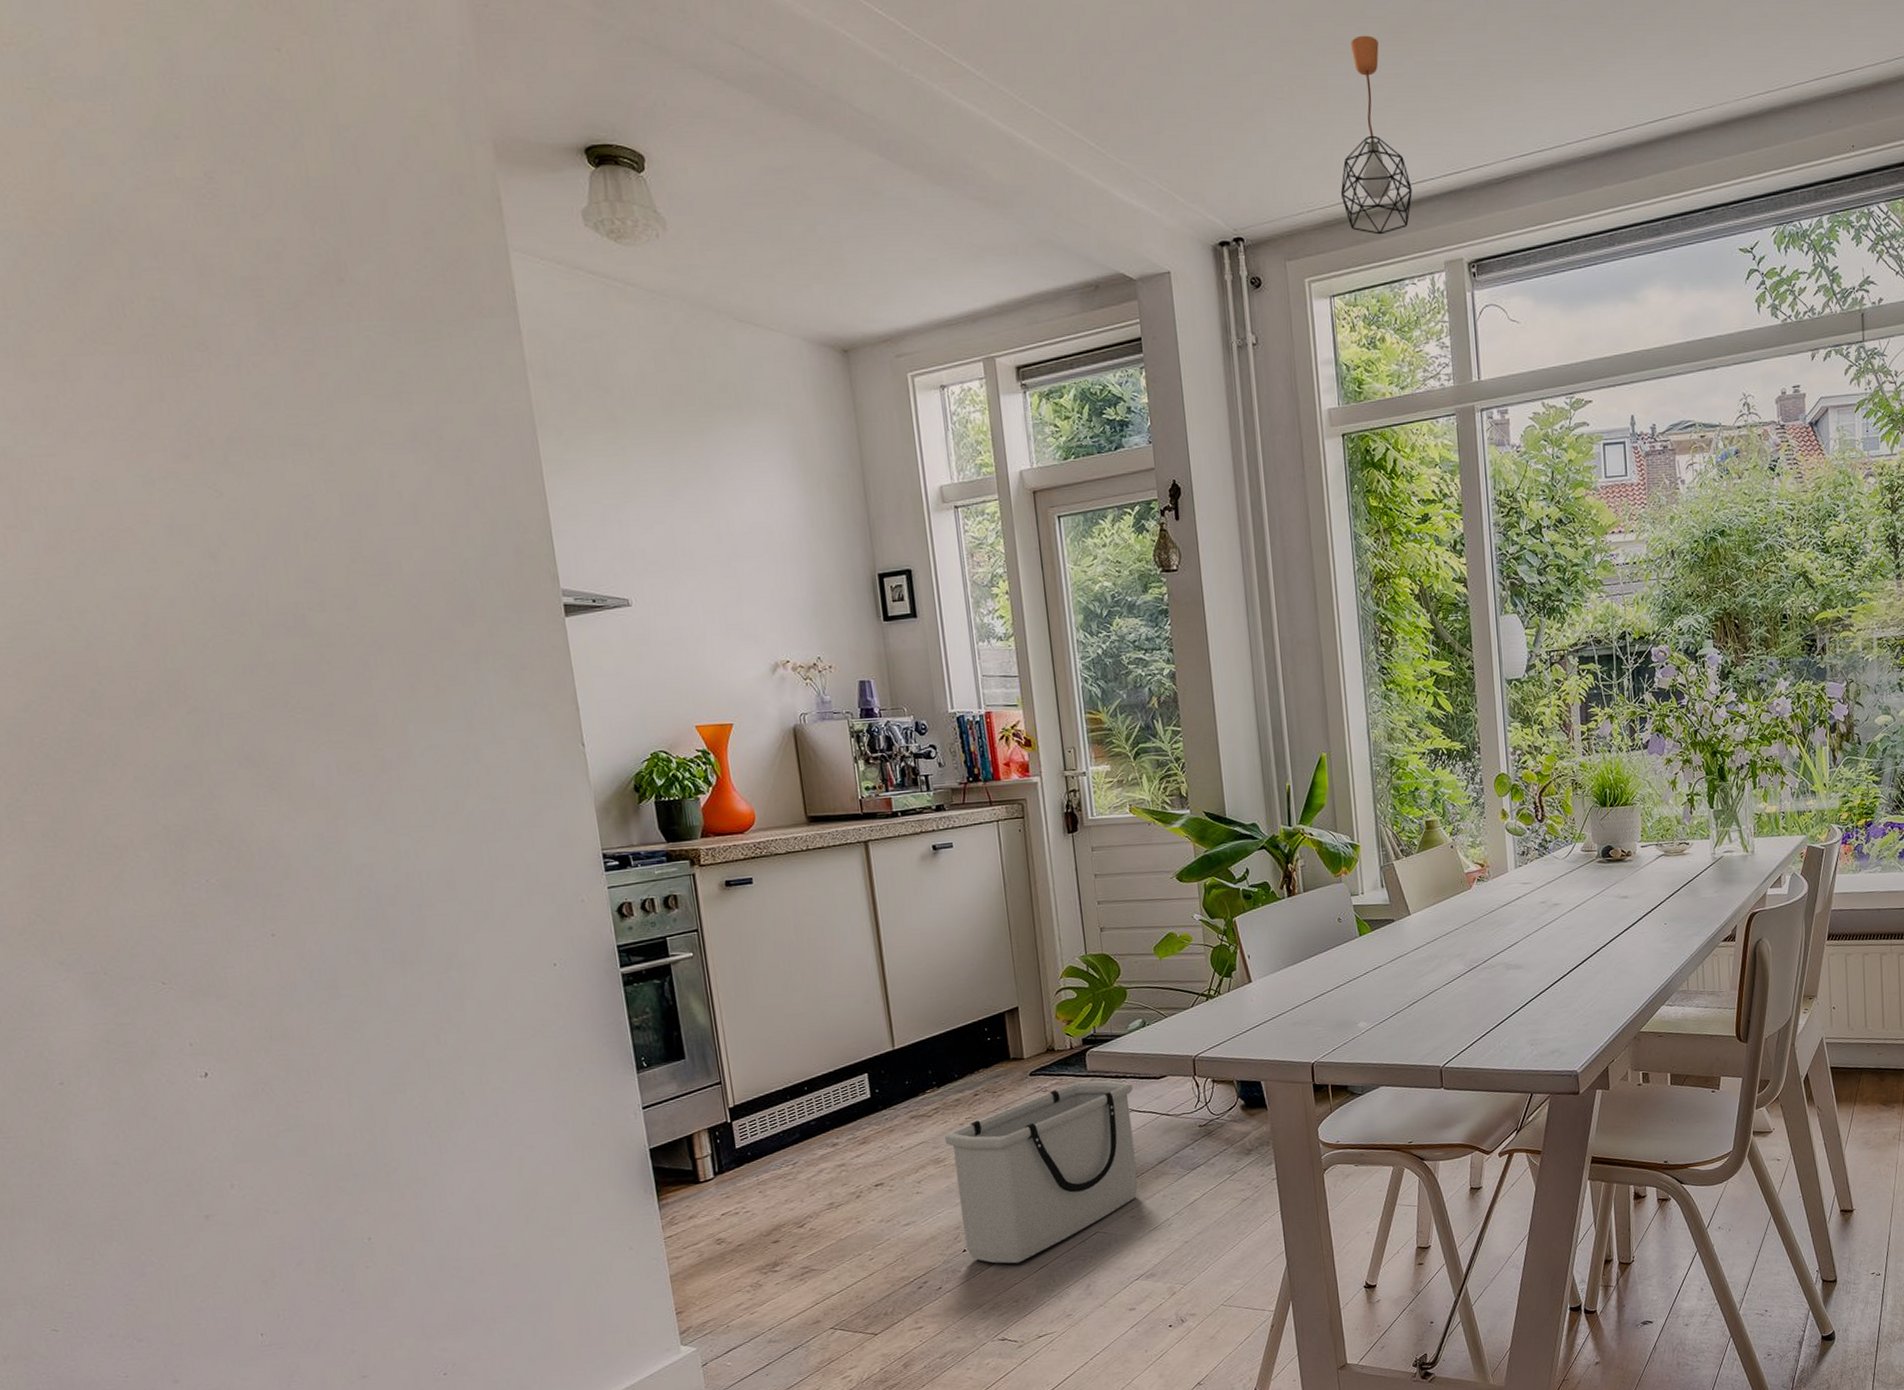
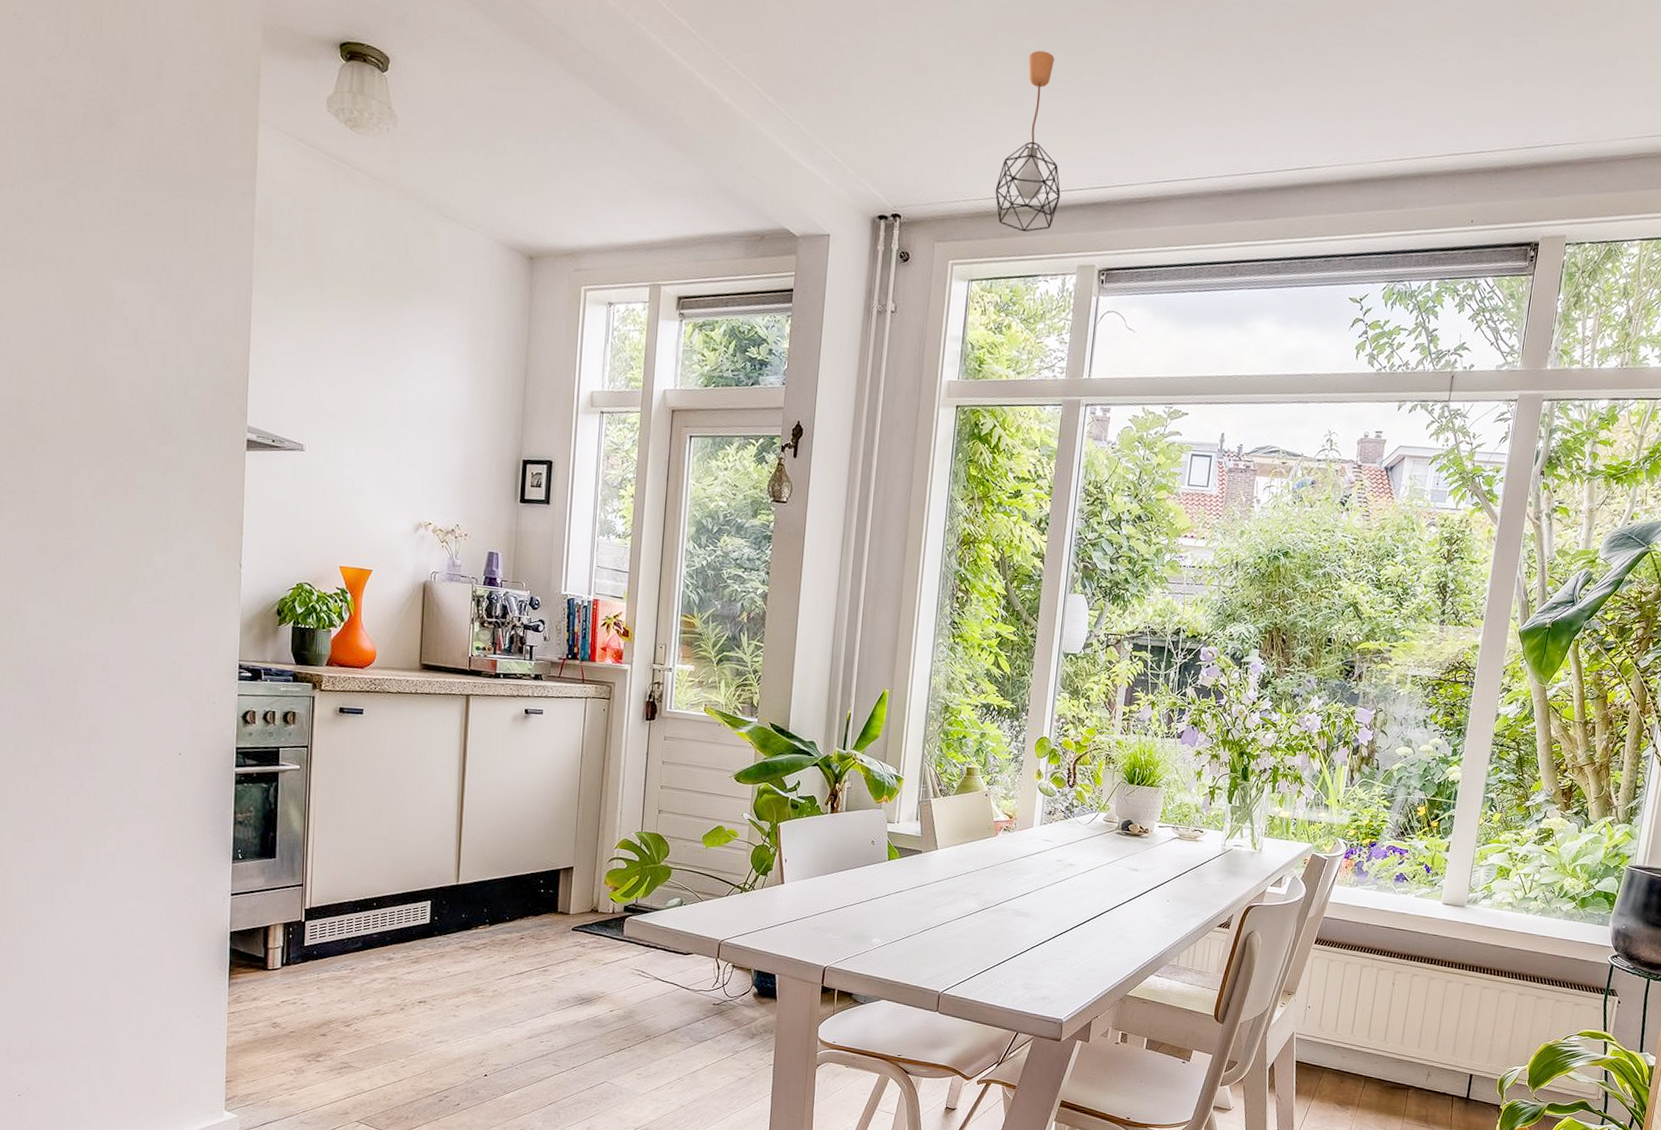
storage bin: present [944,1080,1138,1264] -> none [487,943,661,1096]

